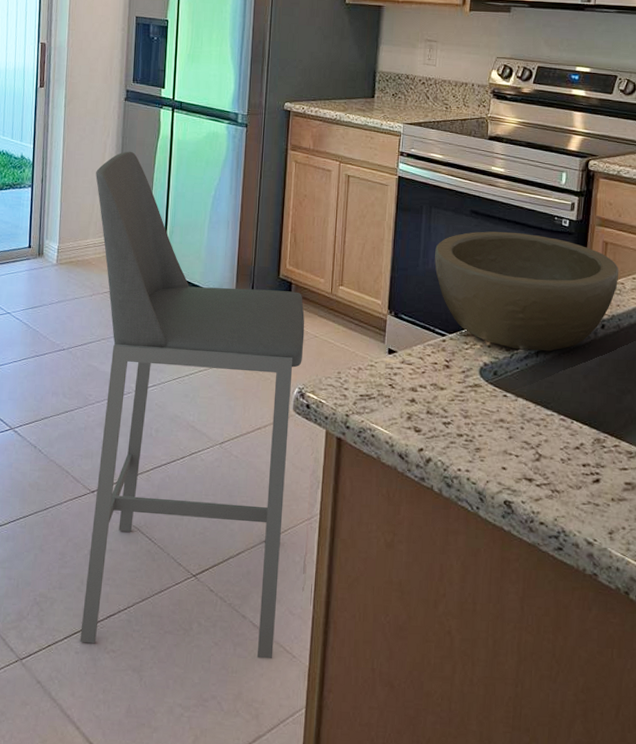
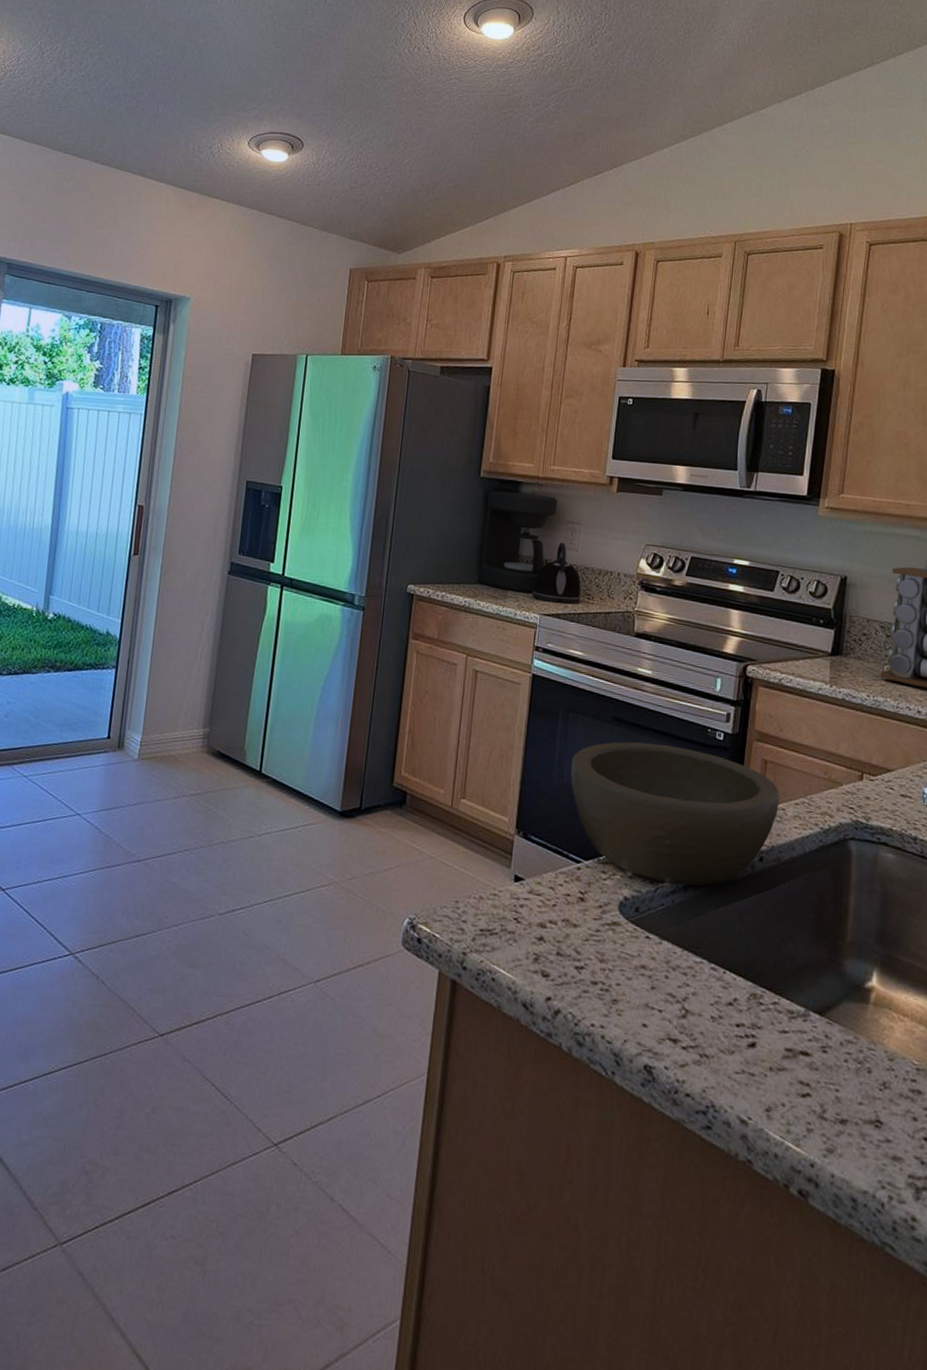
bar stool: present [80,151,305,659] -> none [133,631,420,1255]
coffee maker: none [348,14,417,106] -> present [479,490,558,594]
kettle: none [396,58,440,114] -> present [532,542,581,605]

